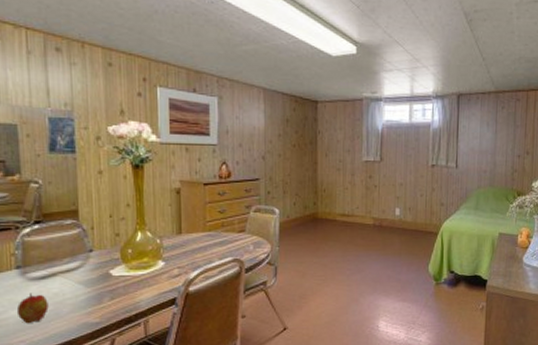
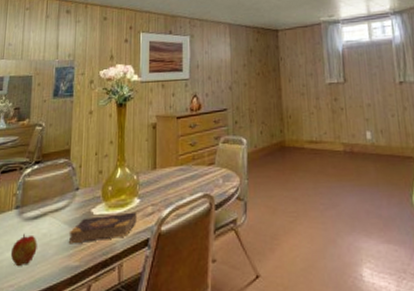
book: none [84,273,162,303] -> present [68,212,137,244]

